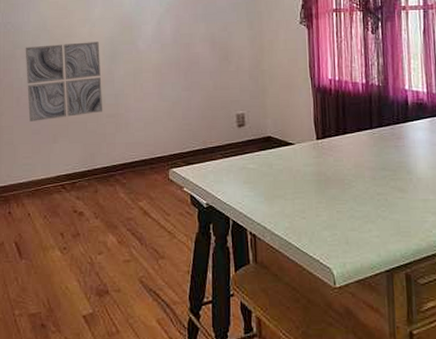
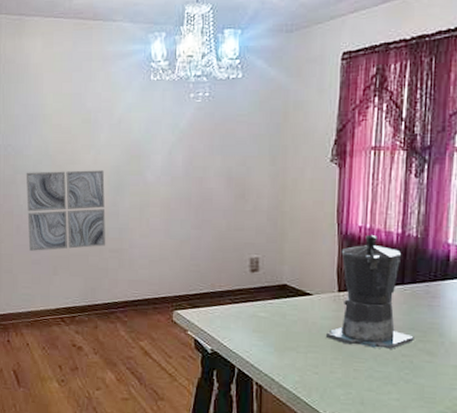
coffee maker: none [309,85,386,189] -> present [325,234,414,349]

